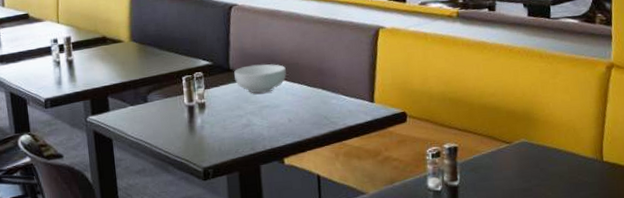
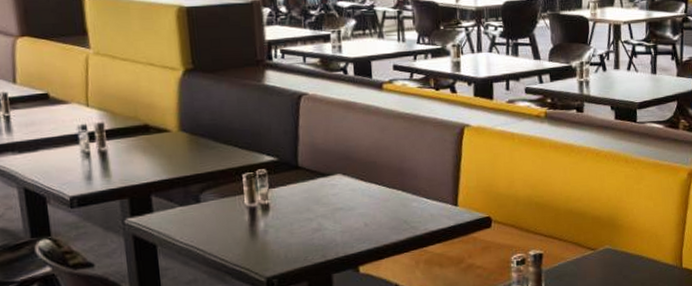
cereal bowl: present [234,64,287,94] -> none [303,161,363,195]

